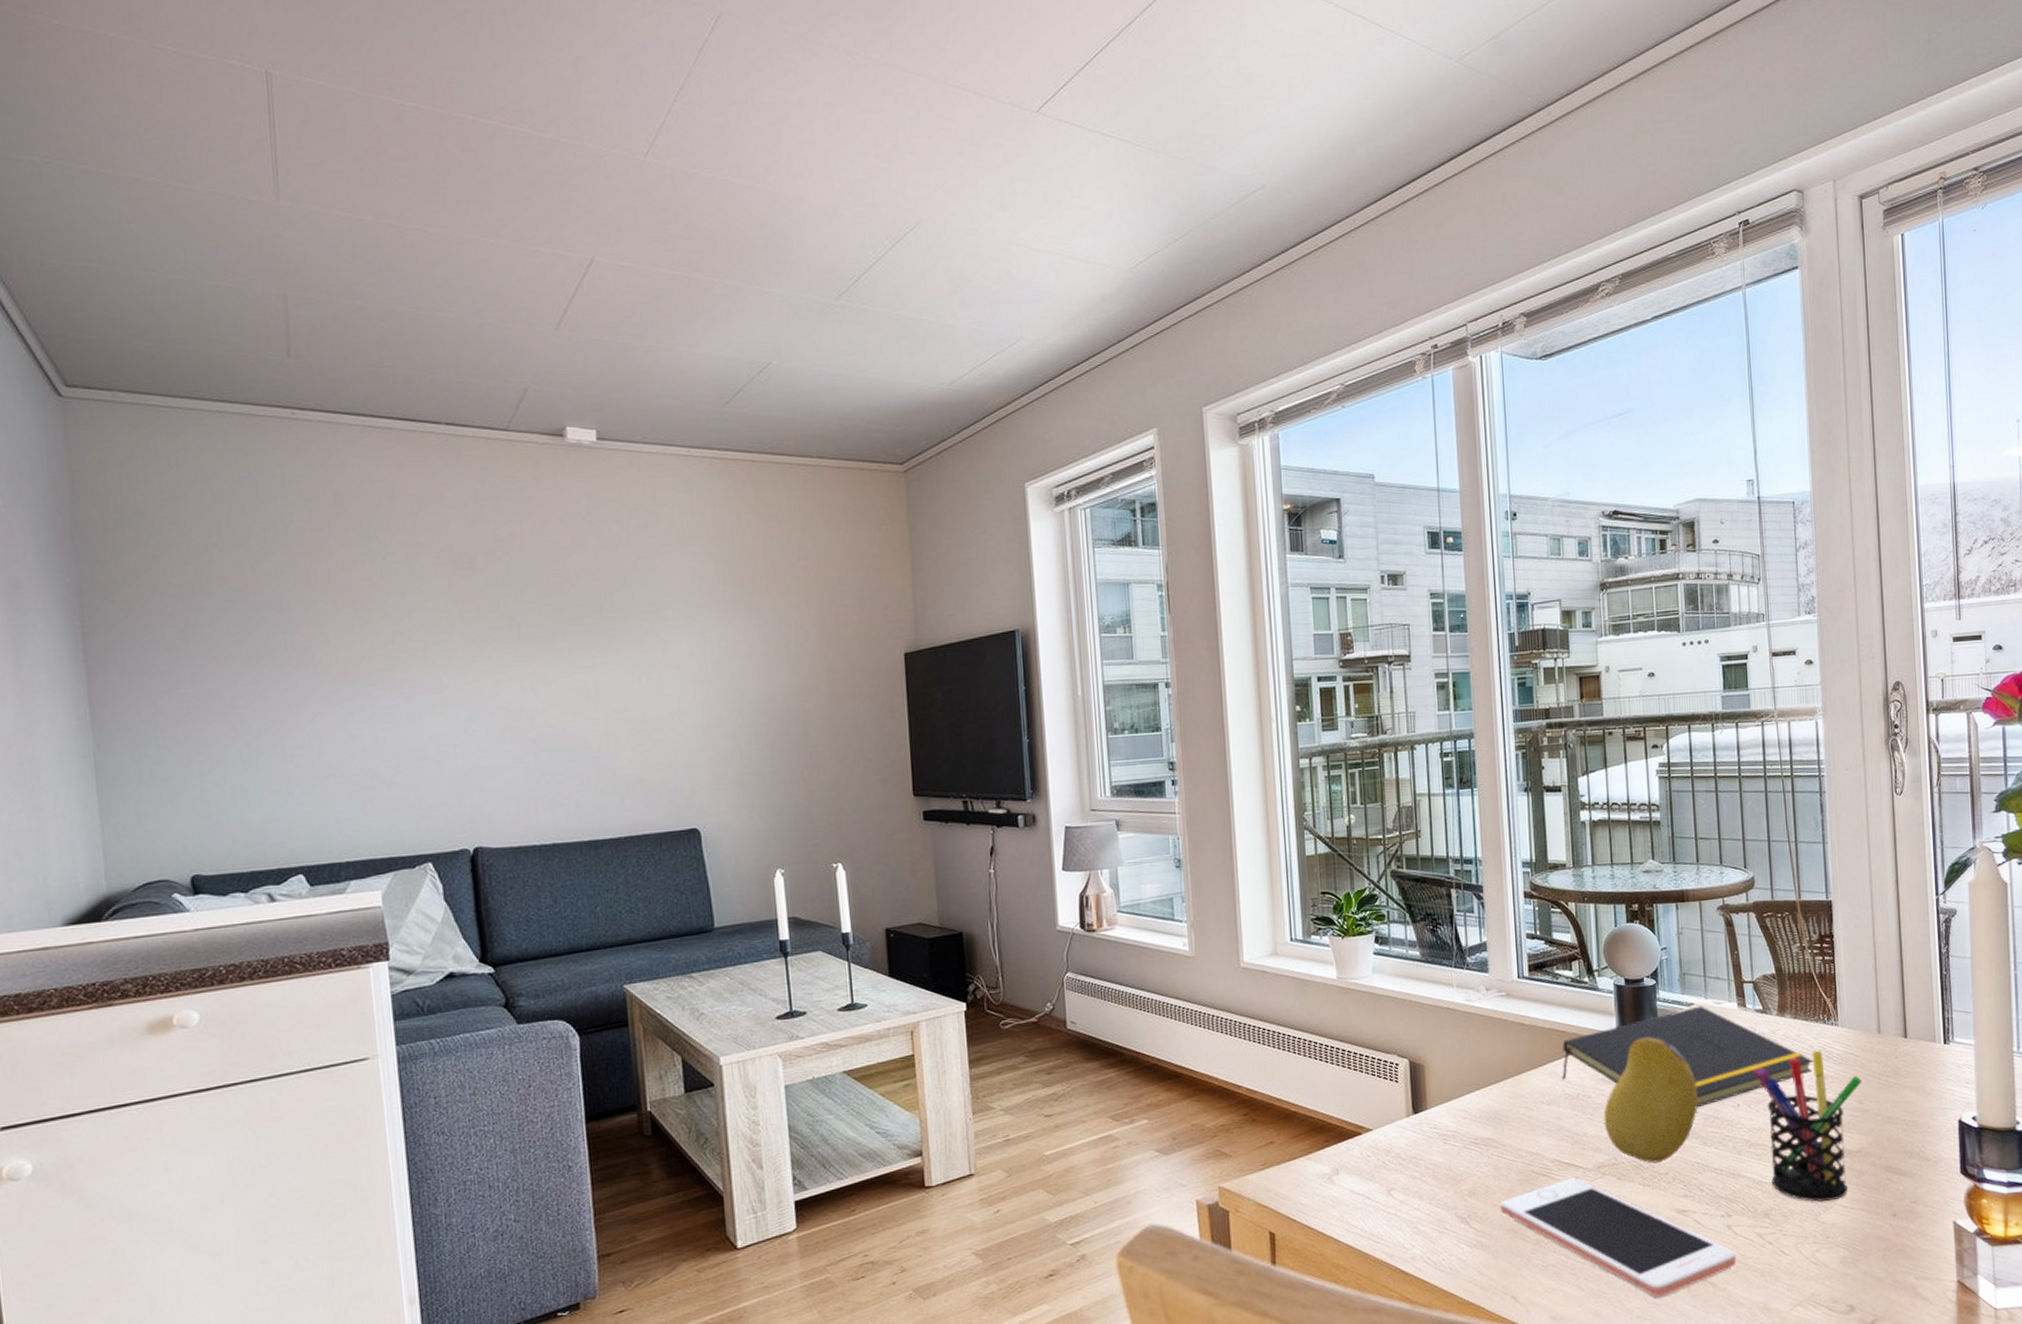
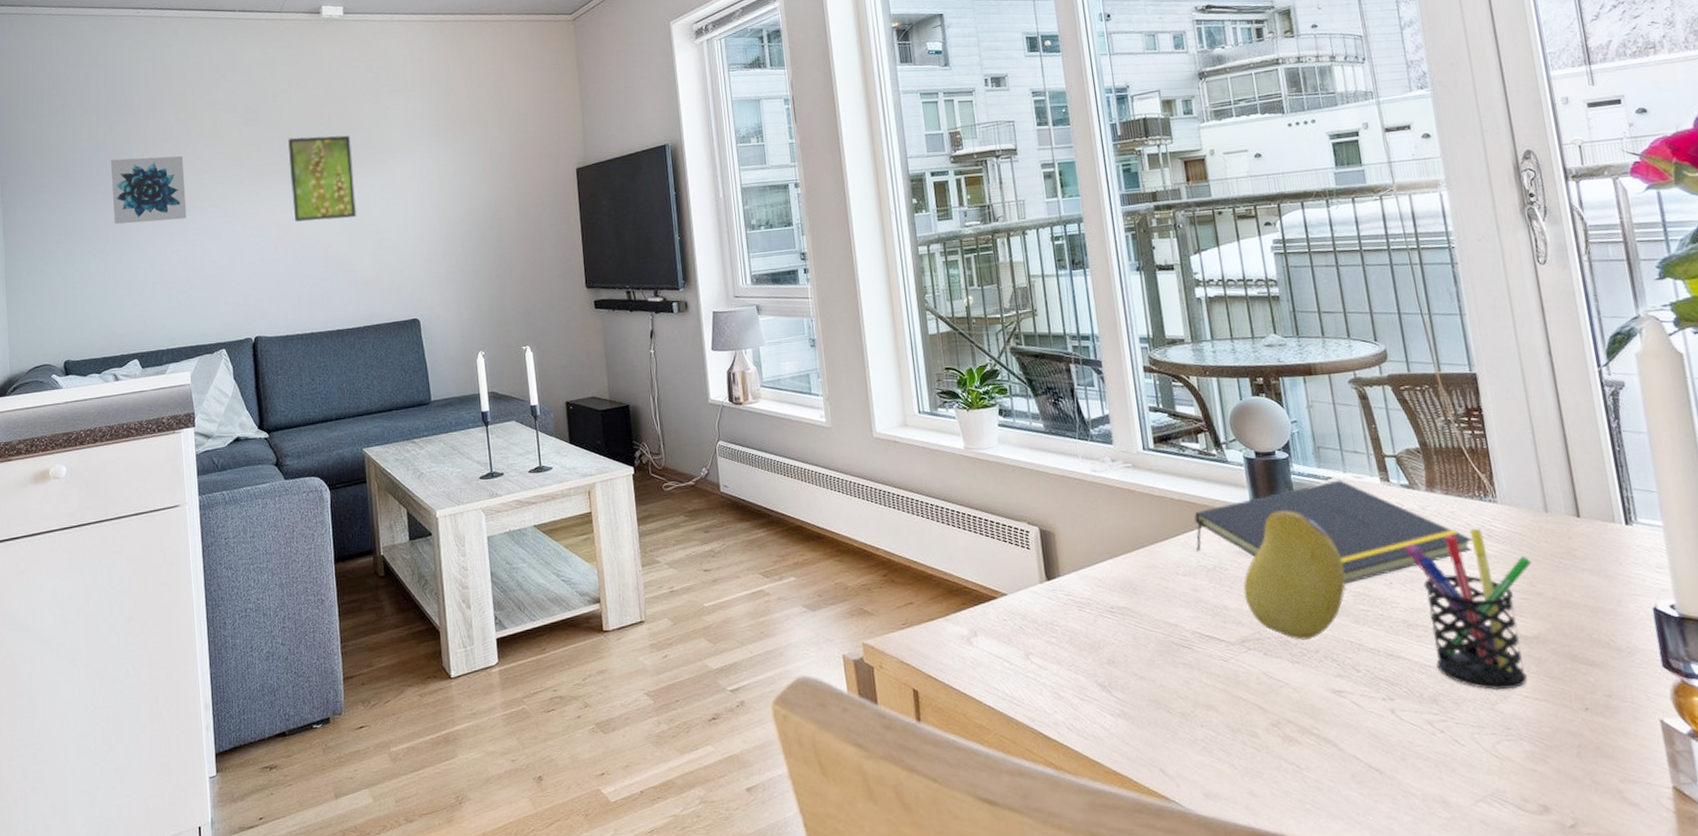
wall art: none [256,610,373,698] -> present [111,155,187,224]
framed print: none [519,595,616,705] -> present [288,135,357,222]
cell phone: present [1500,1178,1736,1298] -> none [1141,651,1404,782]

